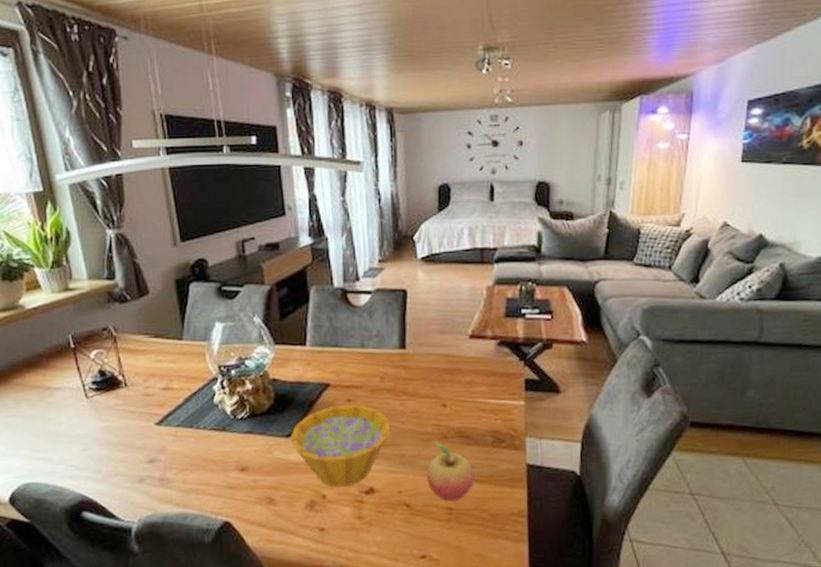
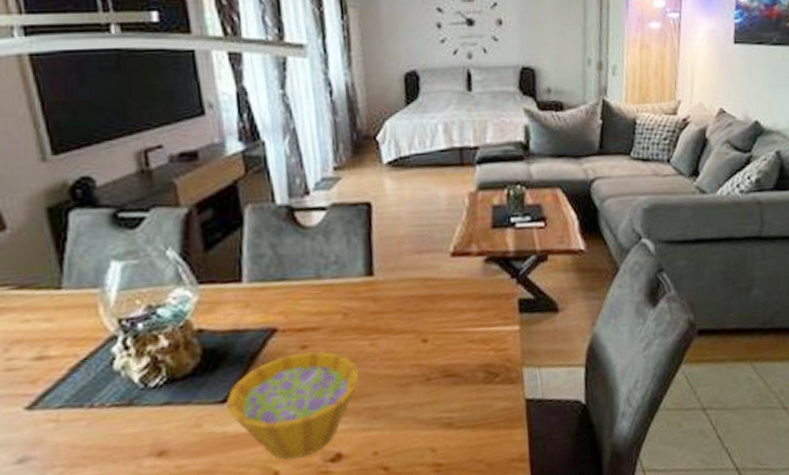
fruit: present [427,442,474,501] -> none [407,386,466,456]

